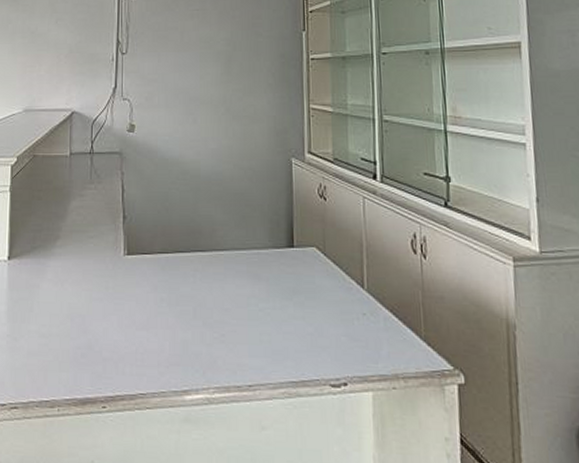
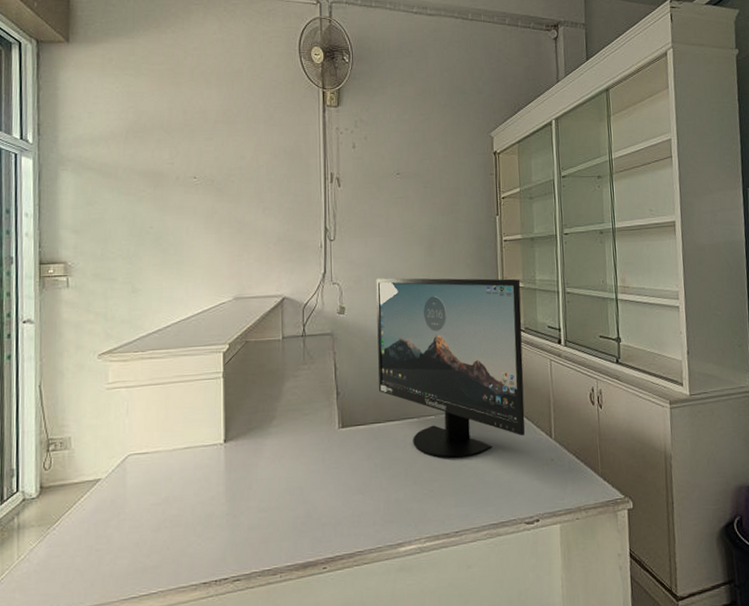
monitor: none [167,95,332,301] -> present [376,277,525,458]

